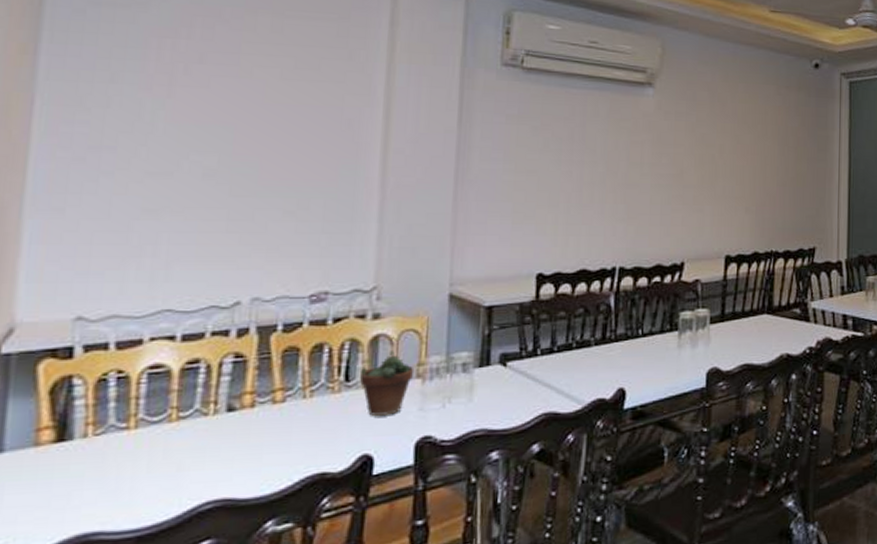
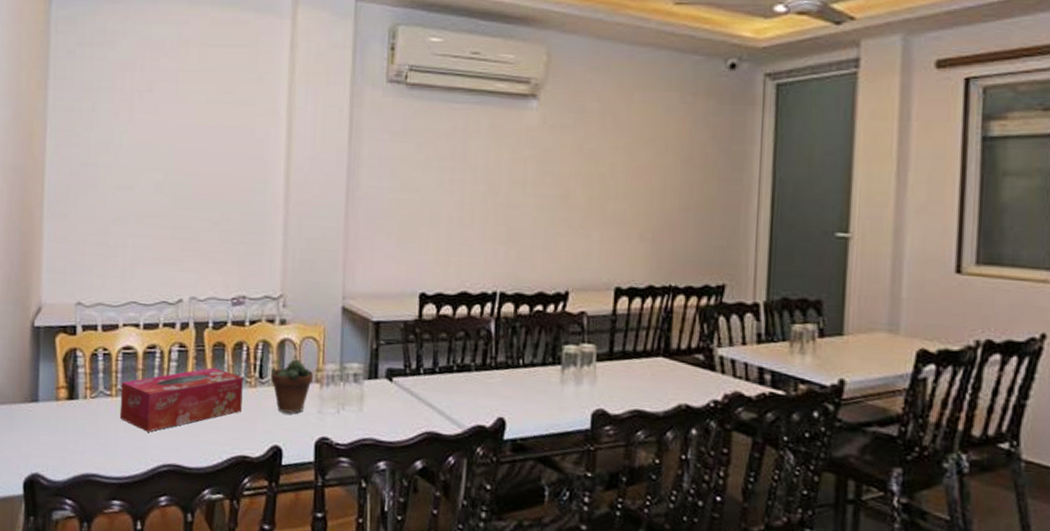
tissue box: none [140,376,323,466] -> present [119,367,243,432]

